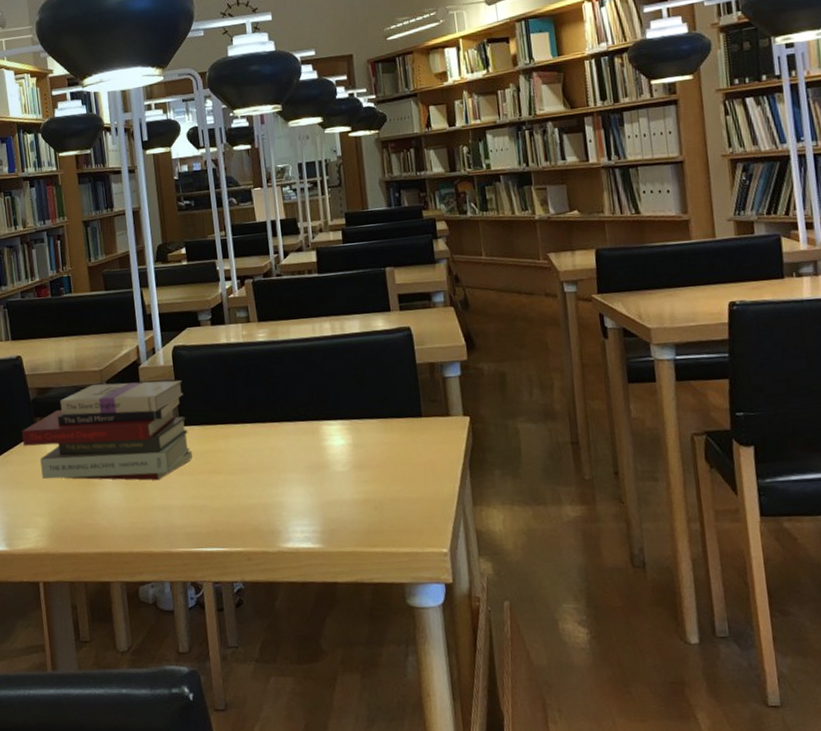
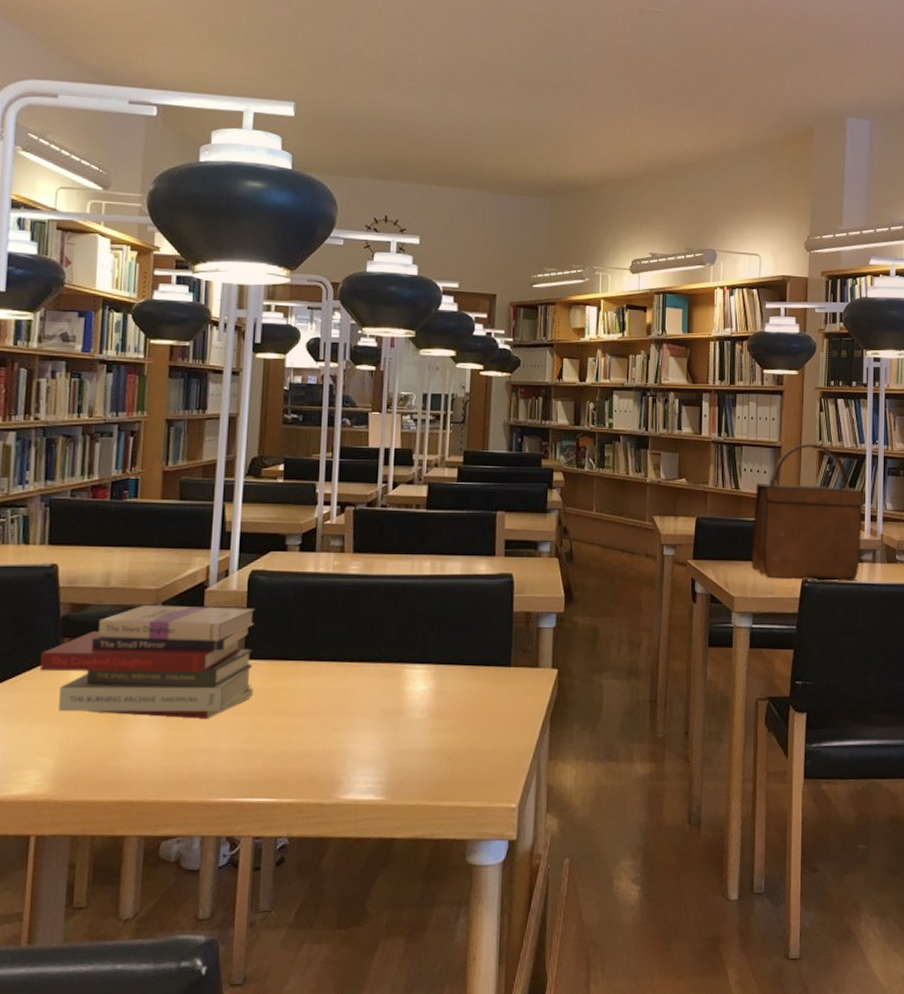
handbag: none [659,152,799,305] -> present [750,443,865,581]

